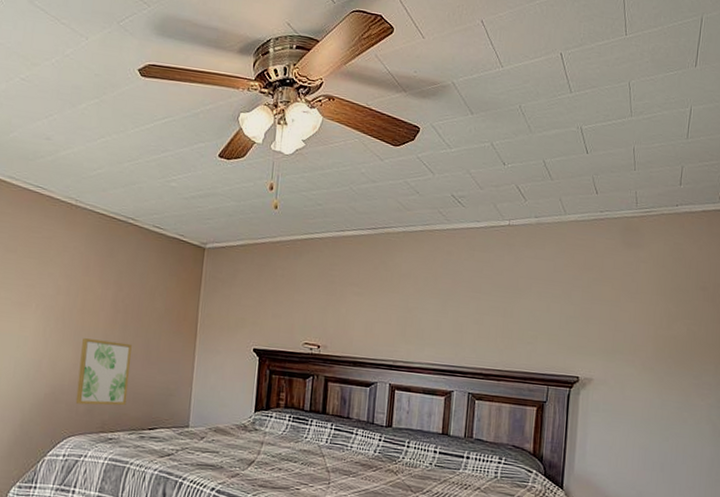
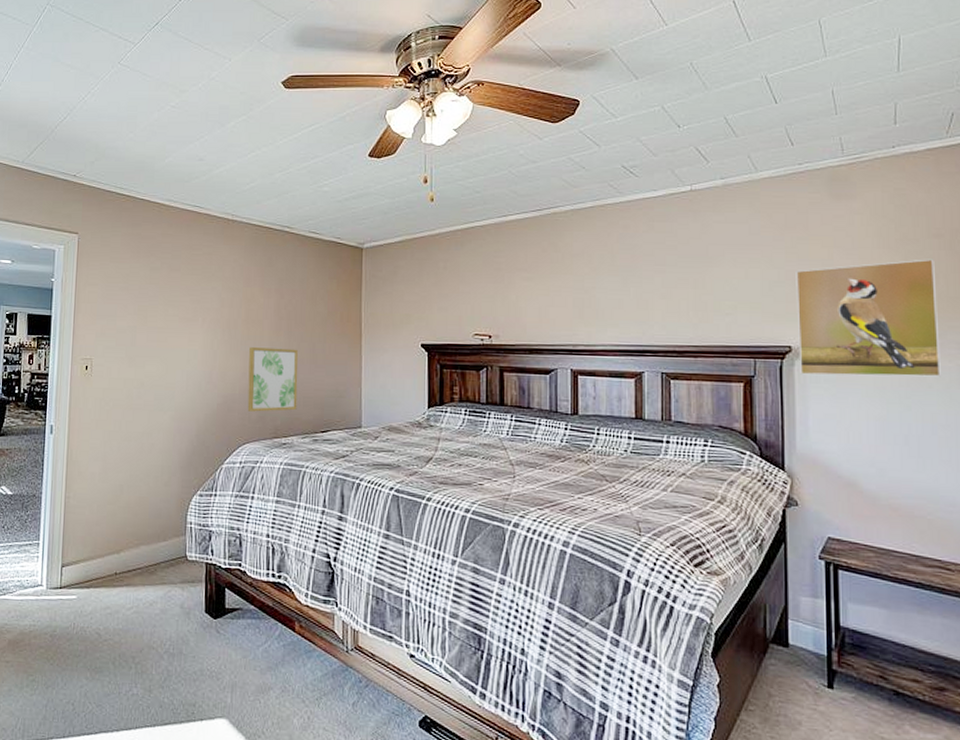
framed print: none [584,308,699,414] -> present [796,259,941,377]

